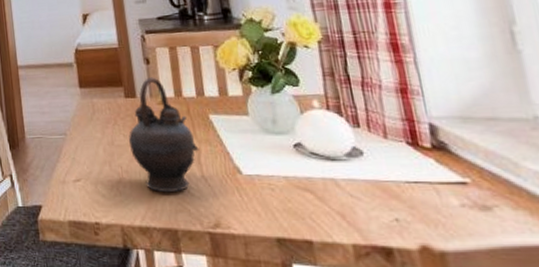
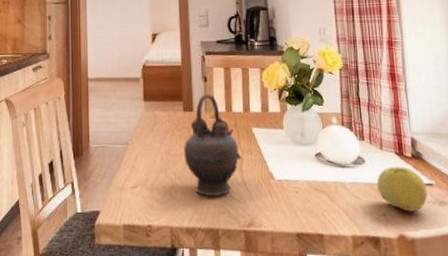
apple: none [382,159,461,217] -> present [376,166,428,212]

